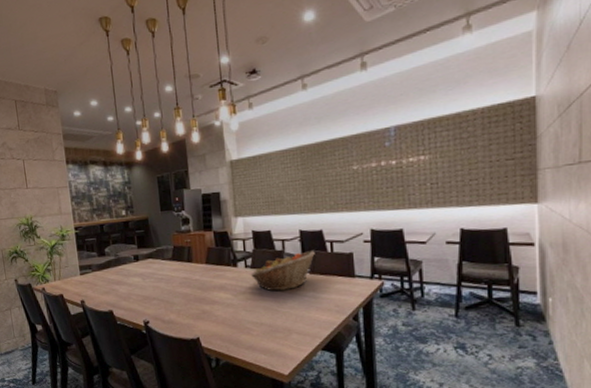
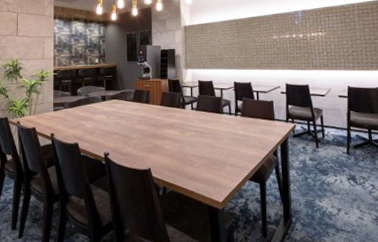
fruit basket: present [250,251,315,292] -> none [195,98,245,130]

